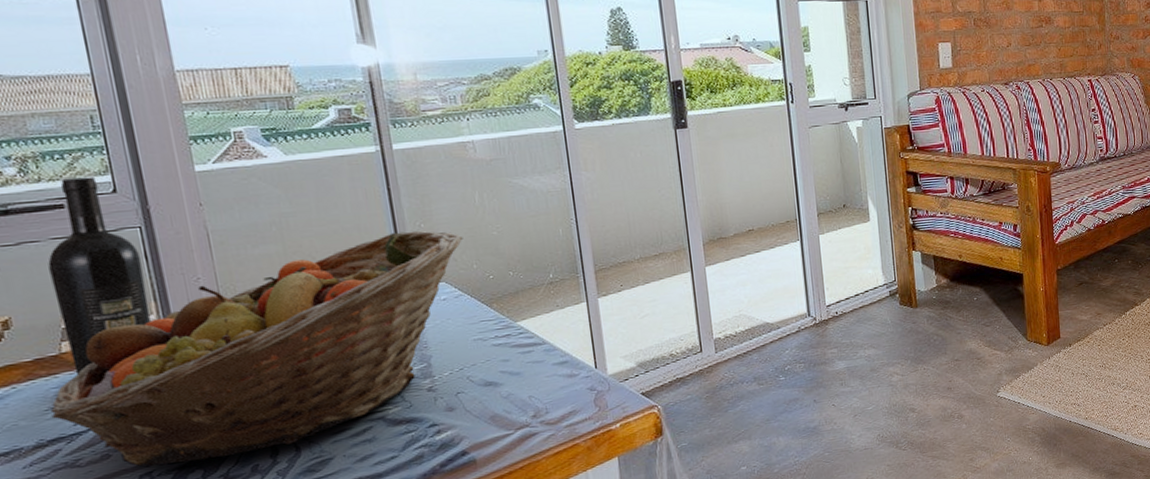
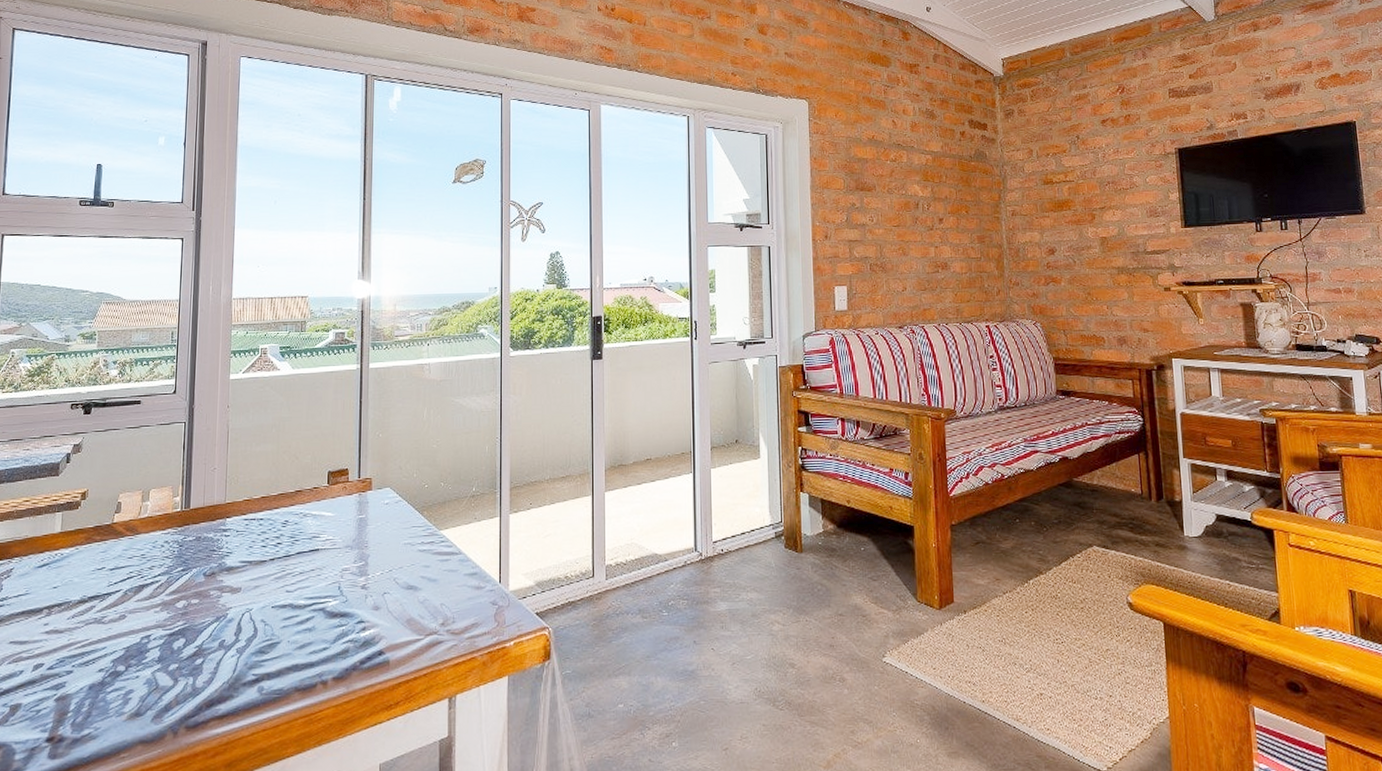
wine bottle: present [47,176,151,375] -> none [118,380,181,543]
fruit basket: present [50,230,464,466] -> none [95,439,410,630]

